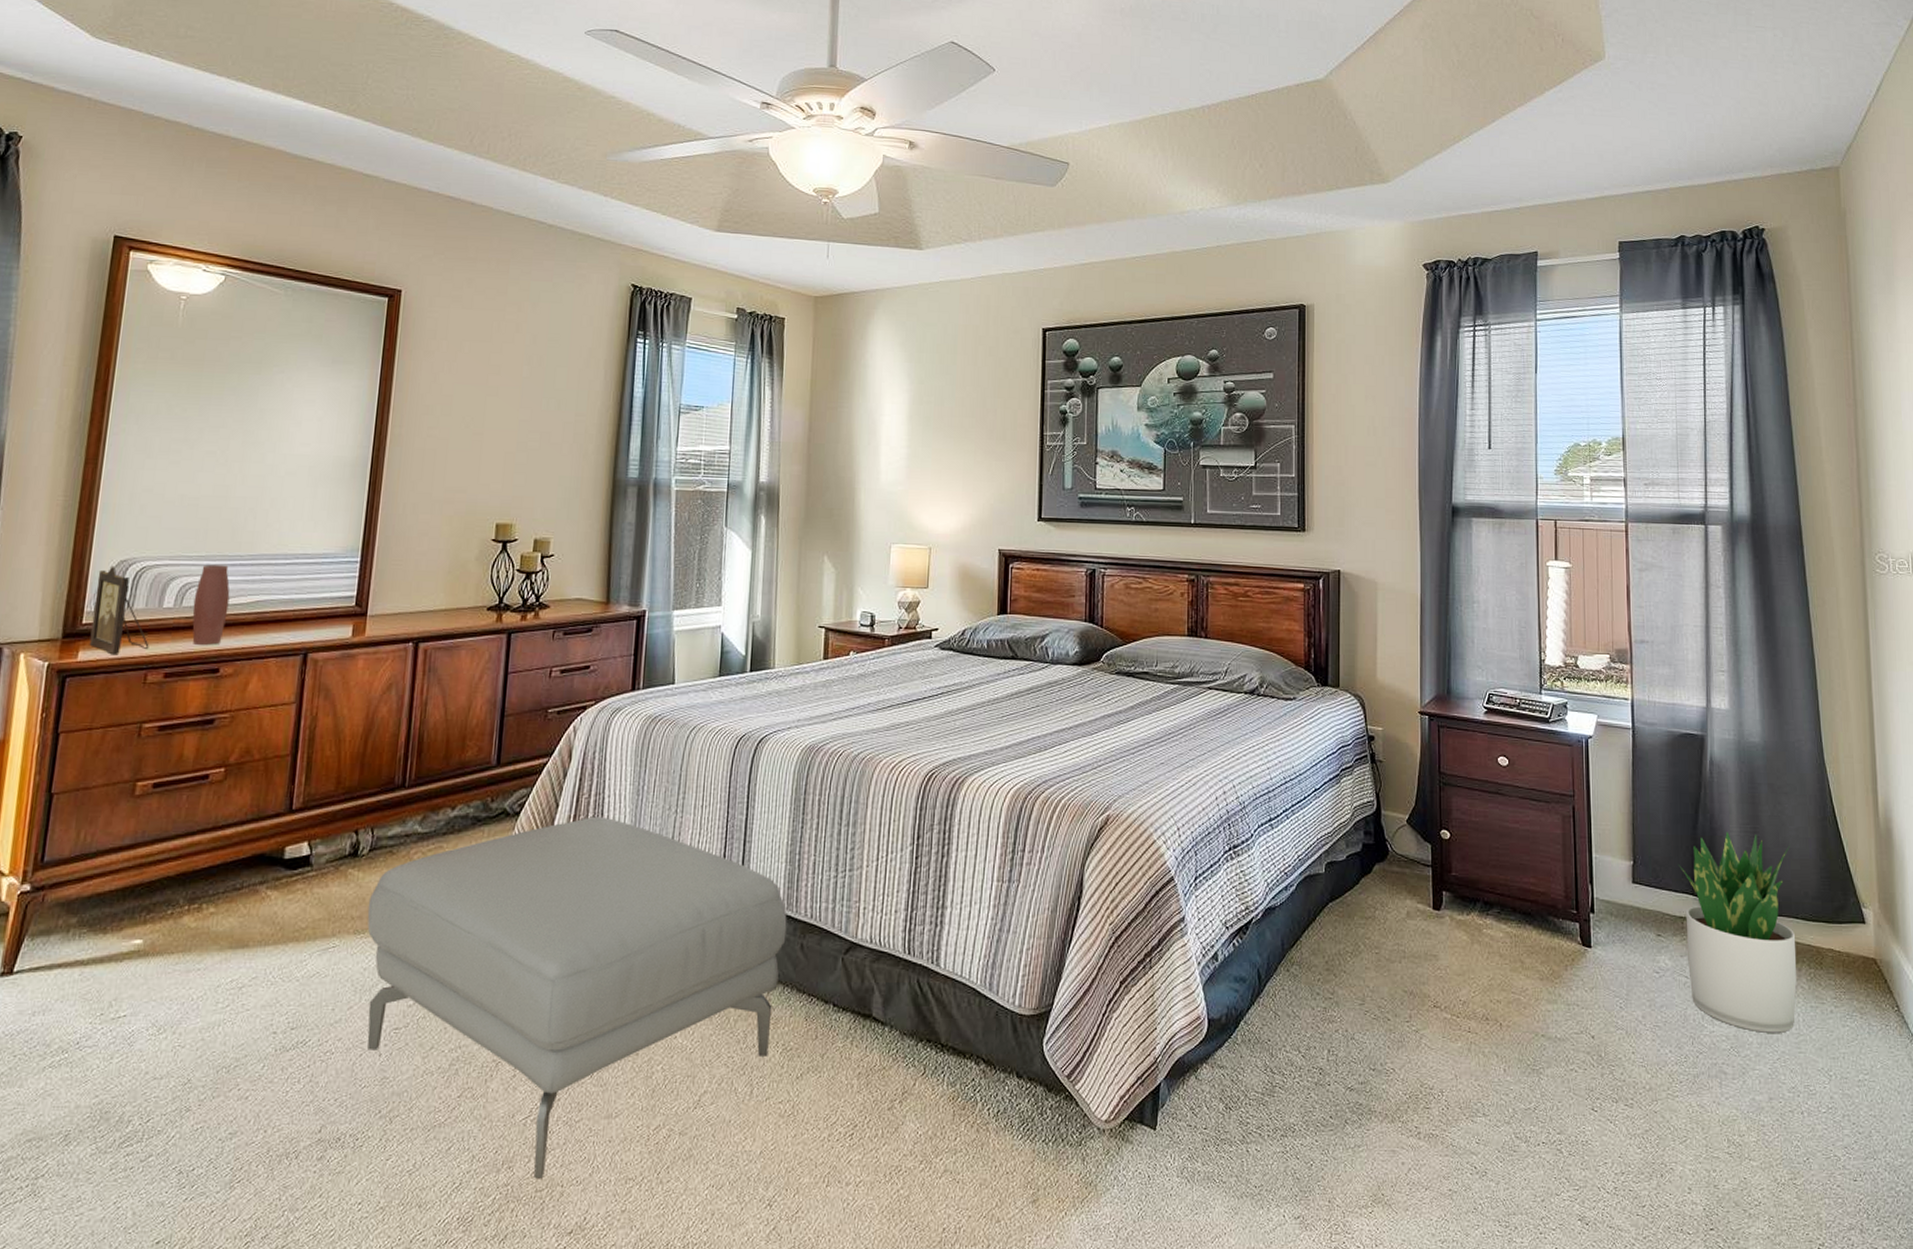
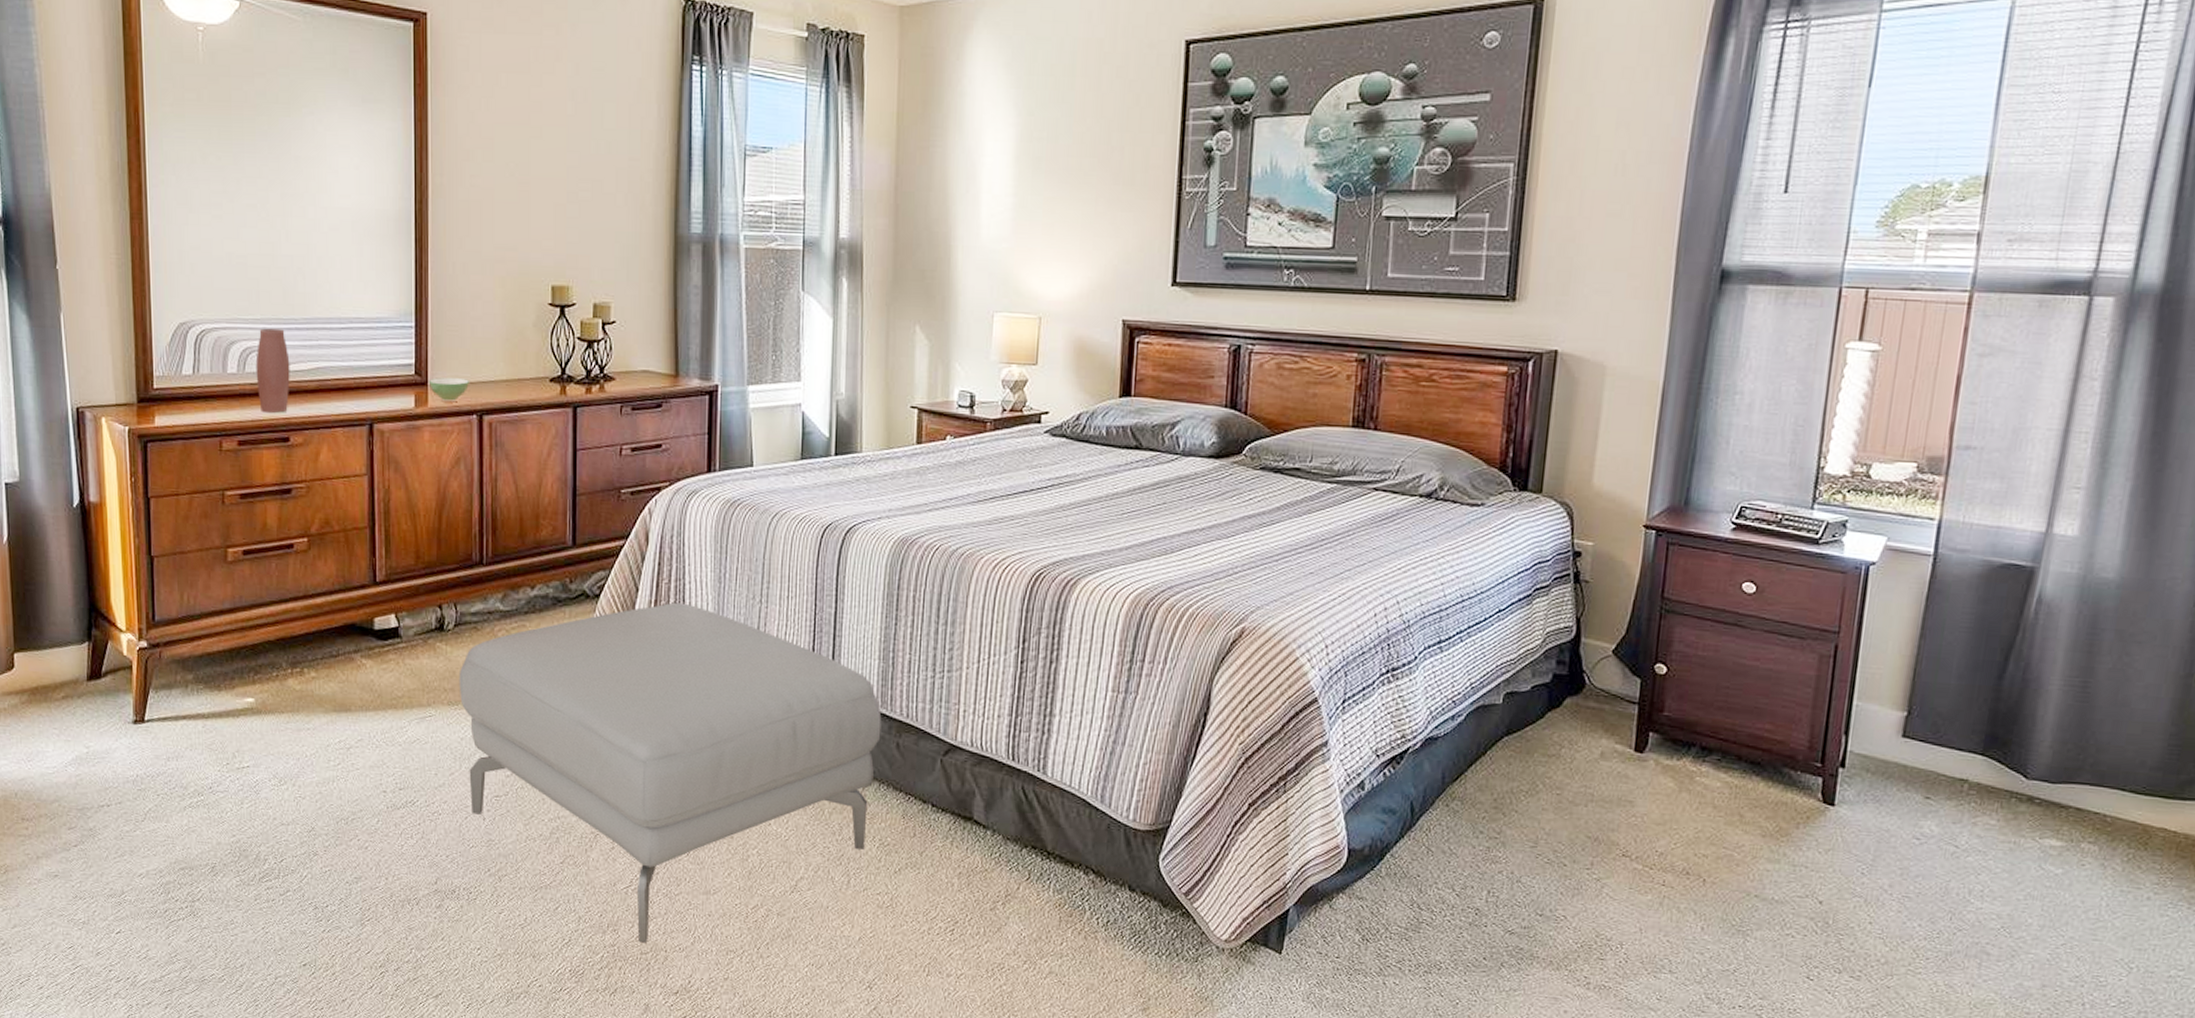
photo frame: present [89,565,149,655] -> none [161,328,220,421]
bowl: none [367,607,410,632] -> present [428,377,470,403]
planter: present [1678,832,1797,1033] -> none [1959,684,2133,917]

